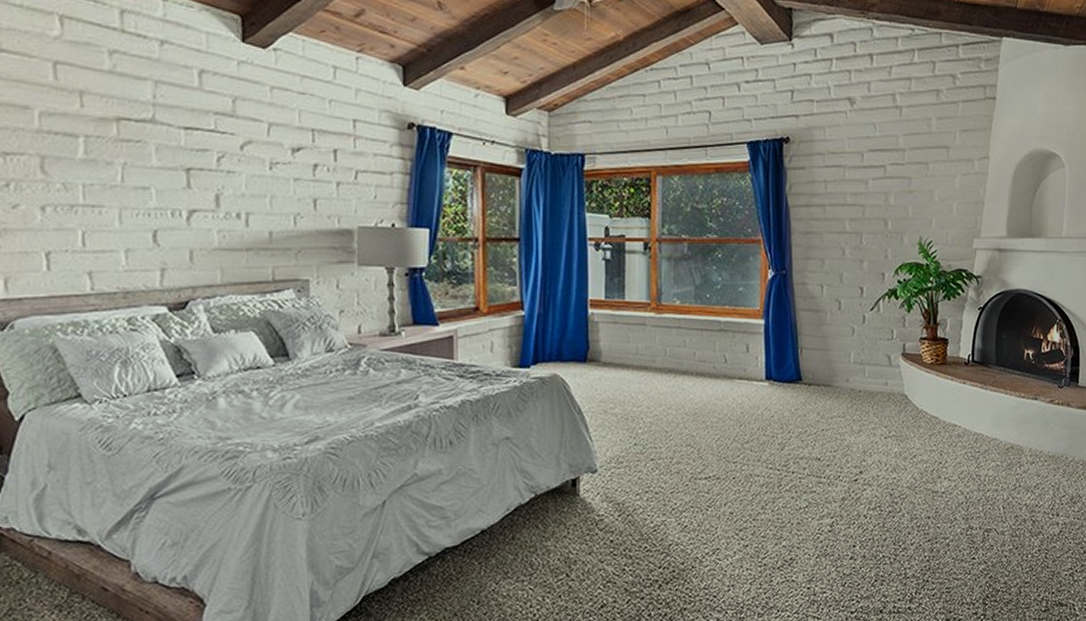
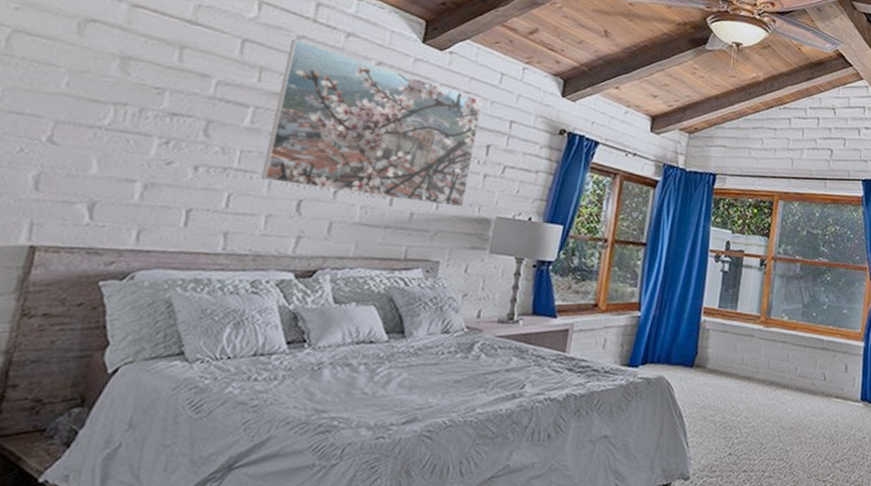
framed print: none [104,54,322,221] -> present [260,39,484,208]

